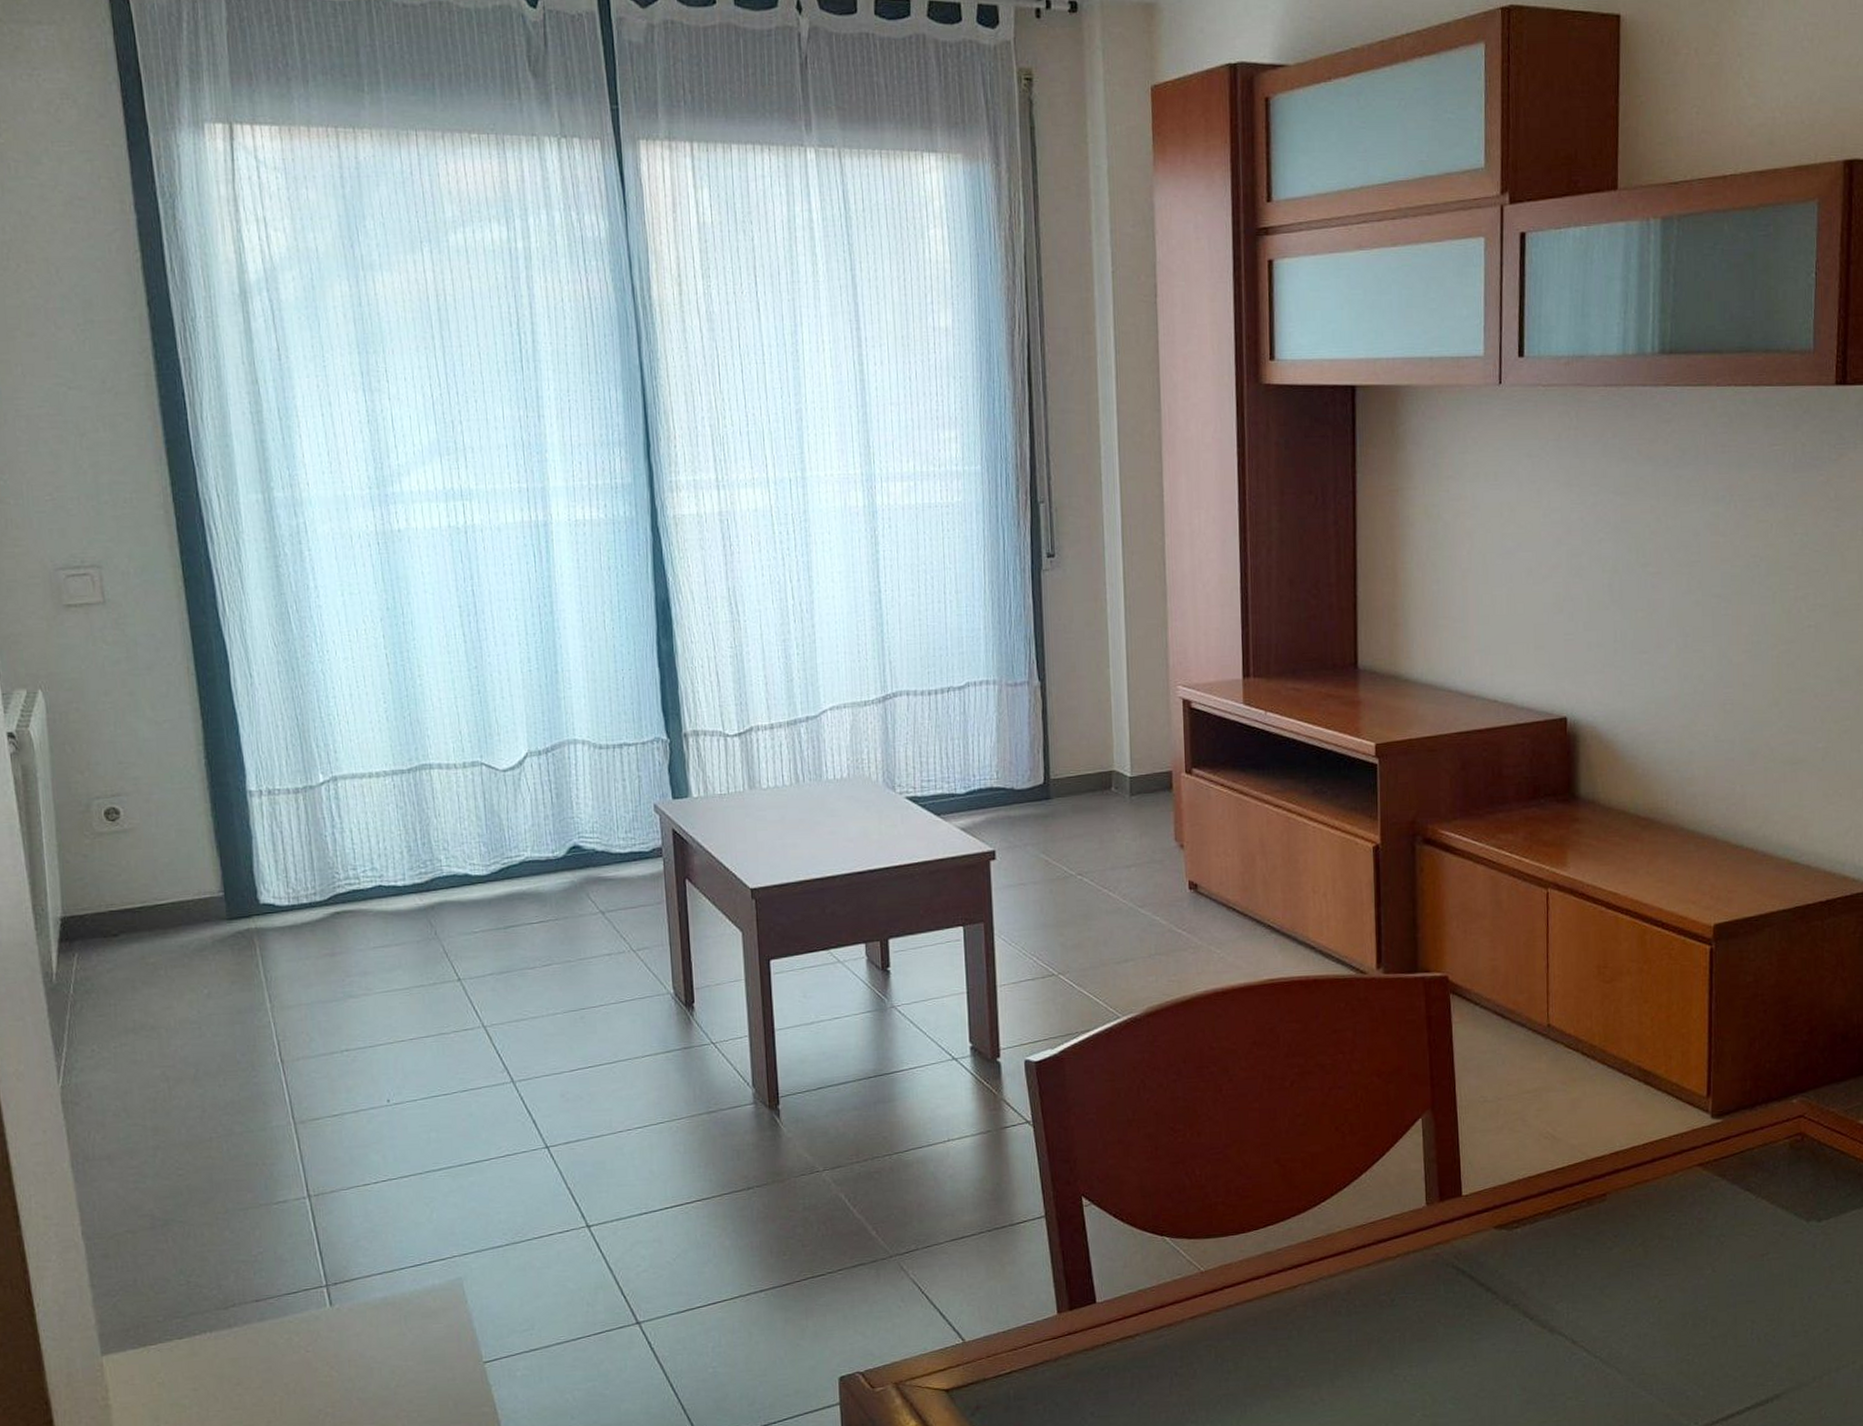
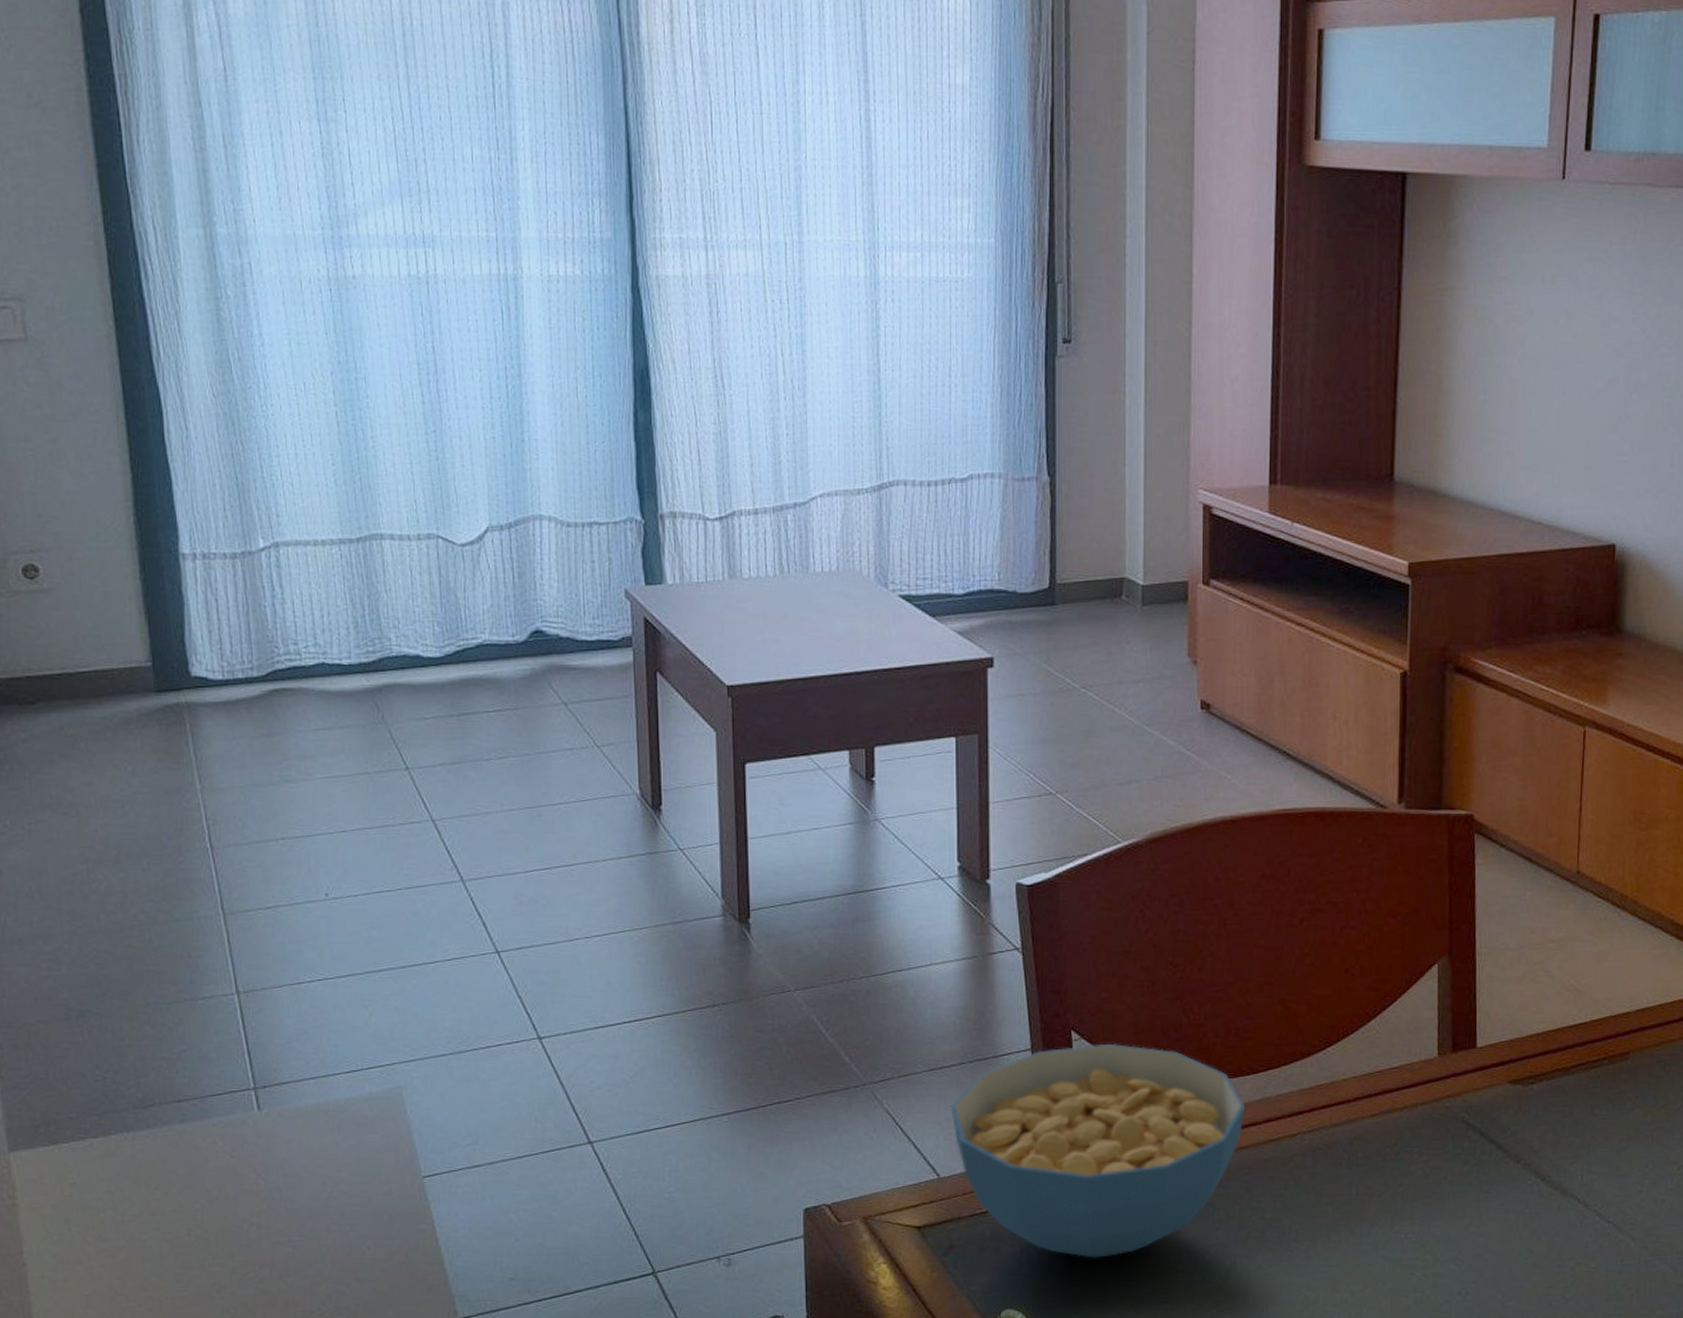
cereal bowl: none [972,1207,1247,1413] -> present [951,1043,1245,1258]

